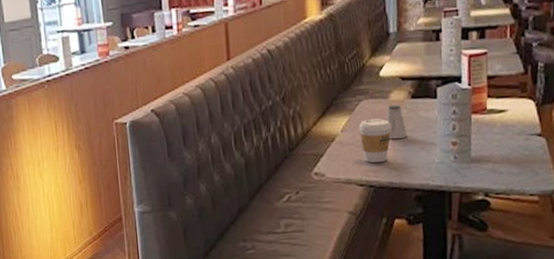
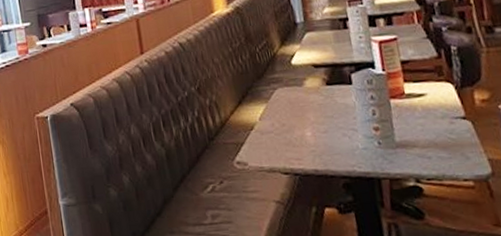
coffee cup: present [359,118,391,163] -> none [277,106,310,151]
saltshaker: present [385,105,407,139] -> none [302,92,327,126]

